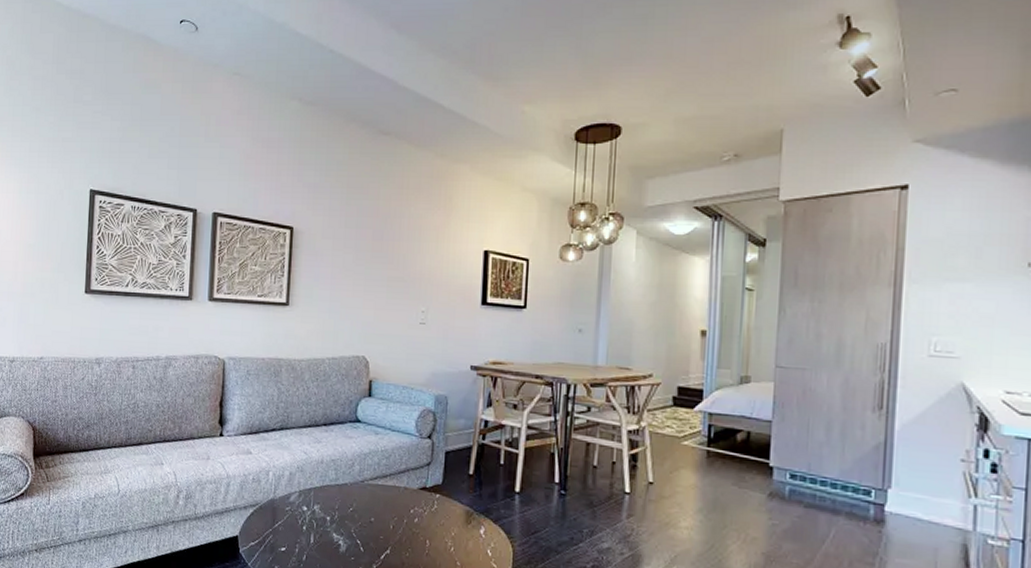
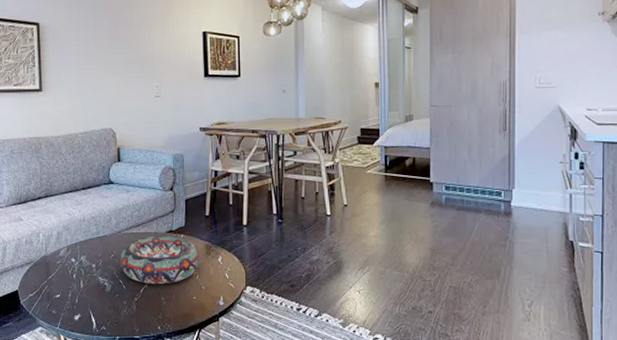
decorative bowl: none [359,491,458,553] -> present [120,235,200,285]

